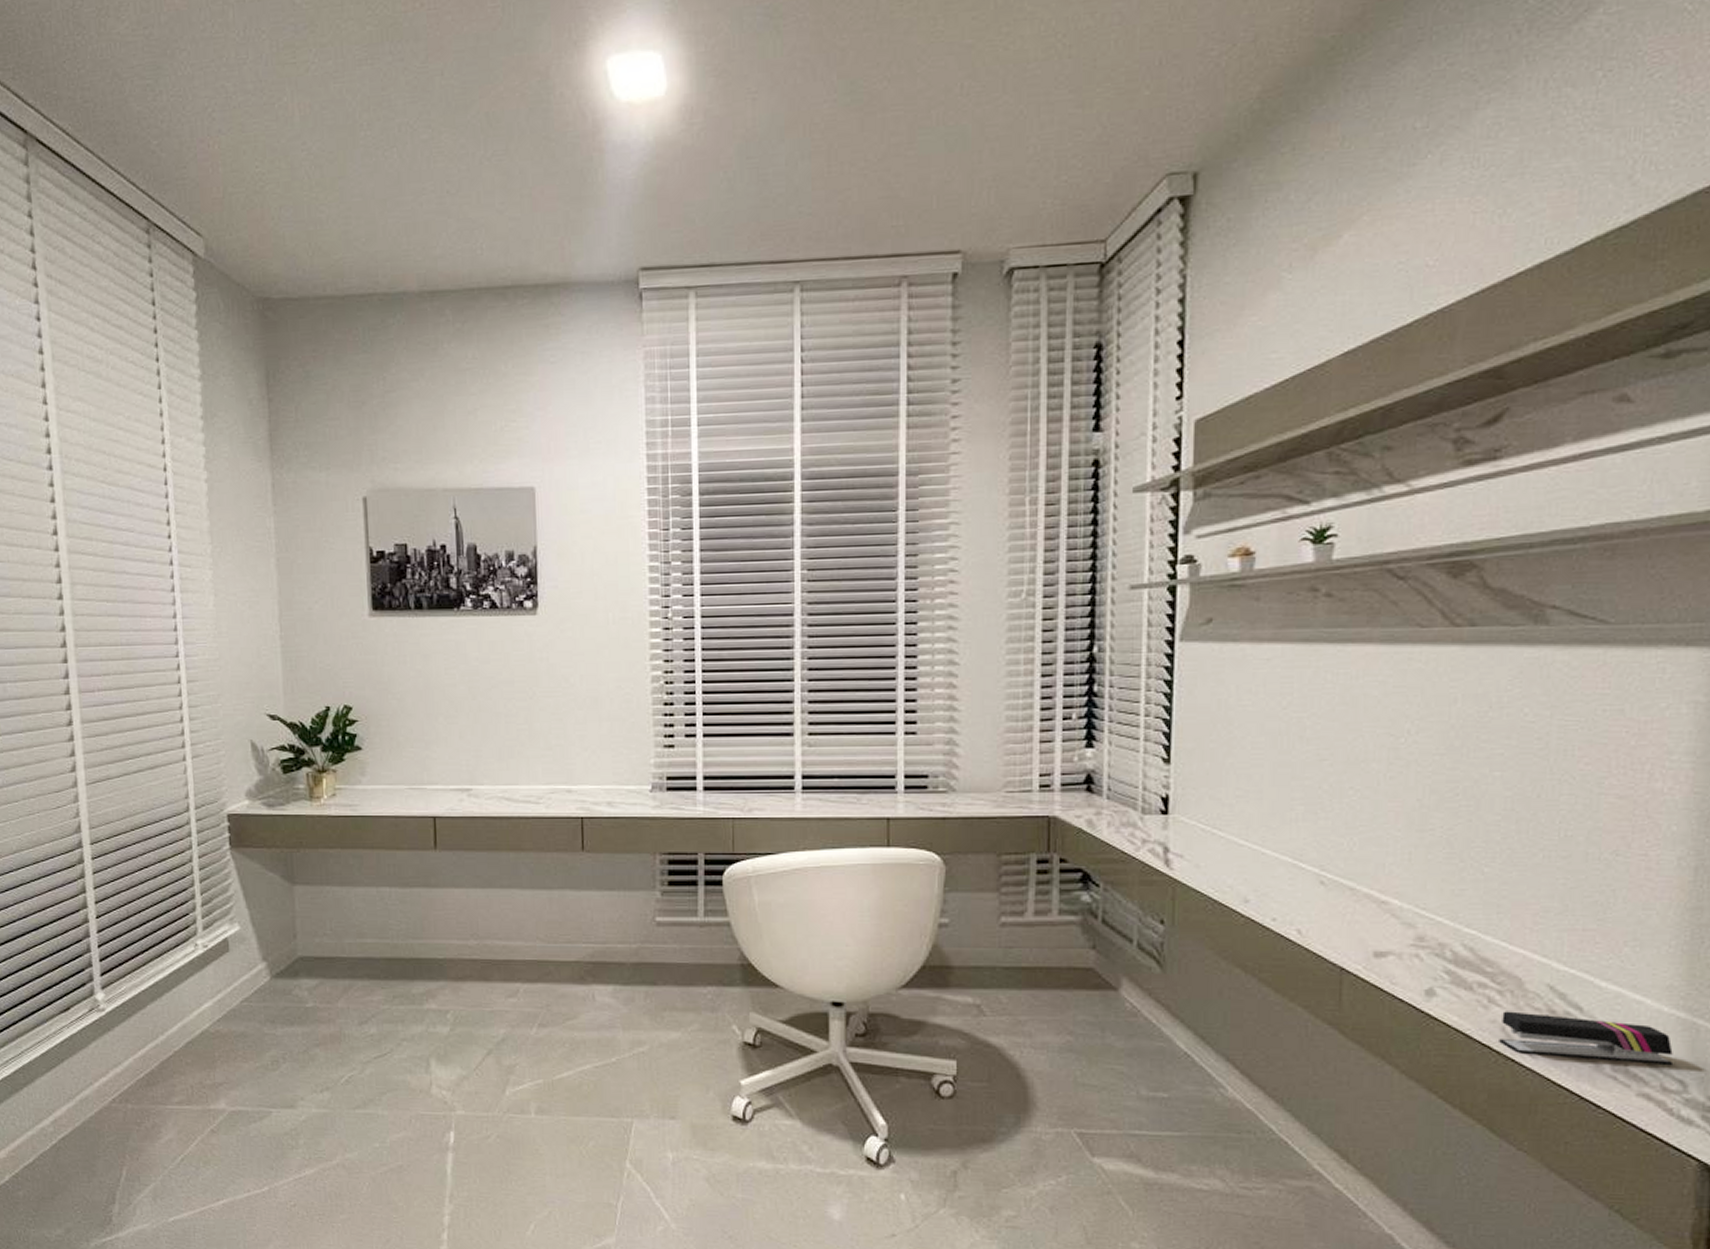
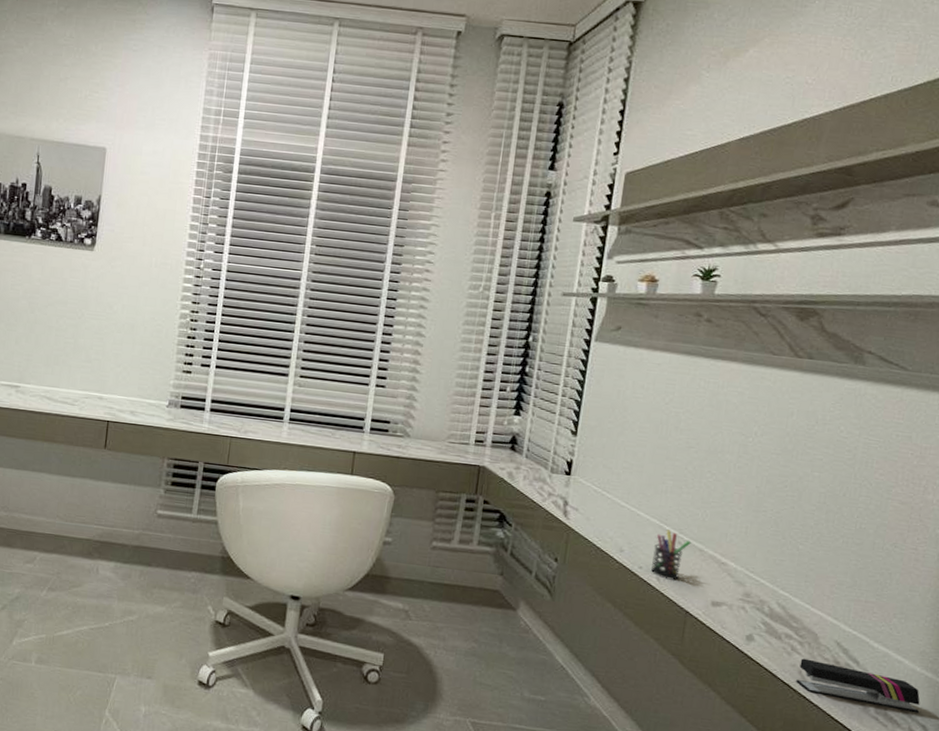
pen holder: none [1288,868,1338,931] -> present [651,530,691,581]

